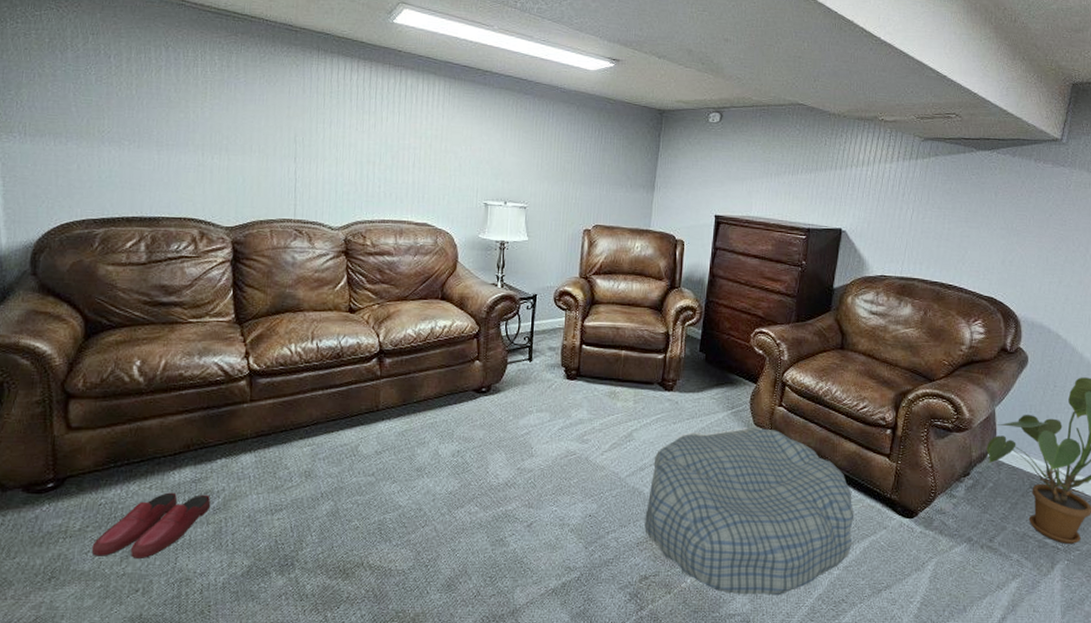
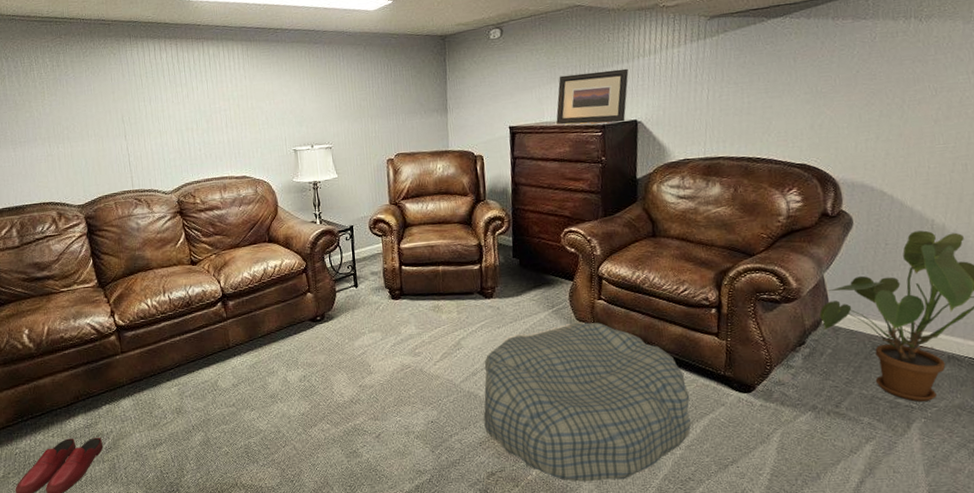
picture frame: none [763,172,840,229] -> present [556,68,629,125]

